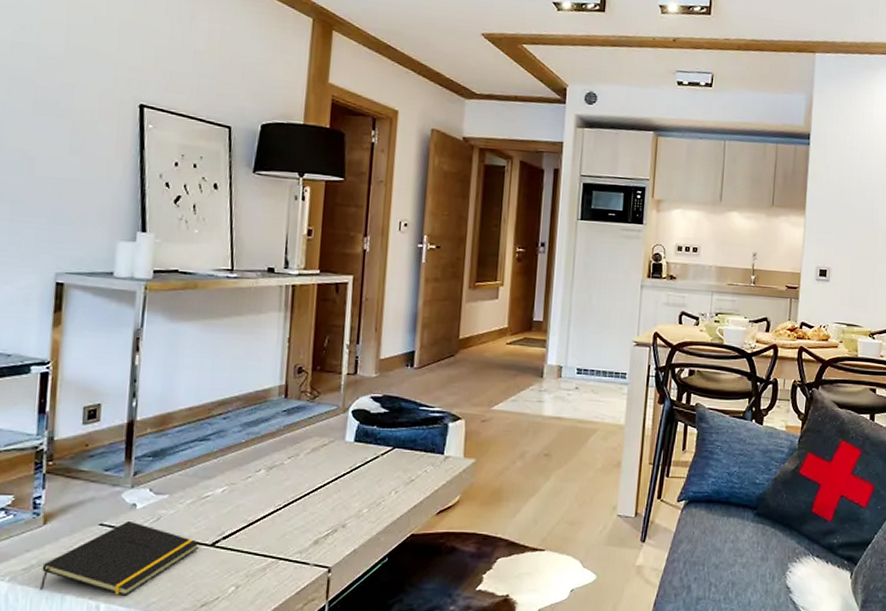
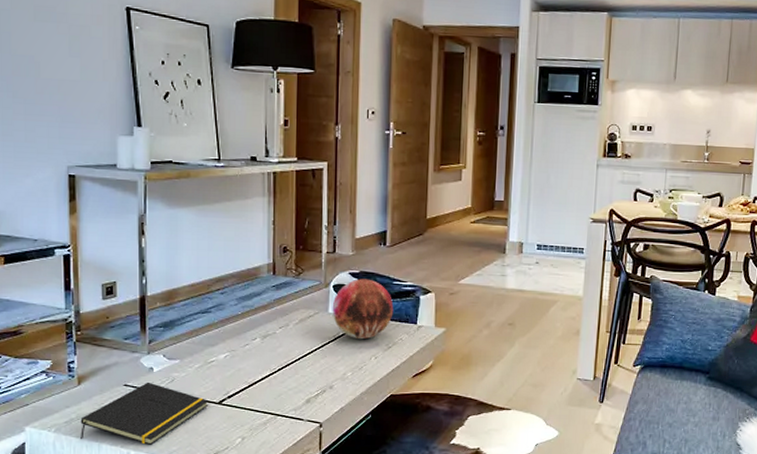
decorative orb: none [349,403,419,472] -> present [332,278,394,340]

